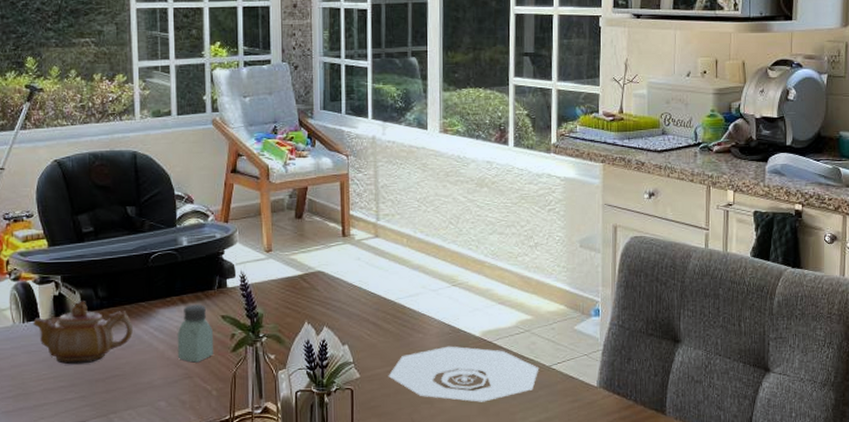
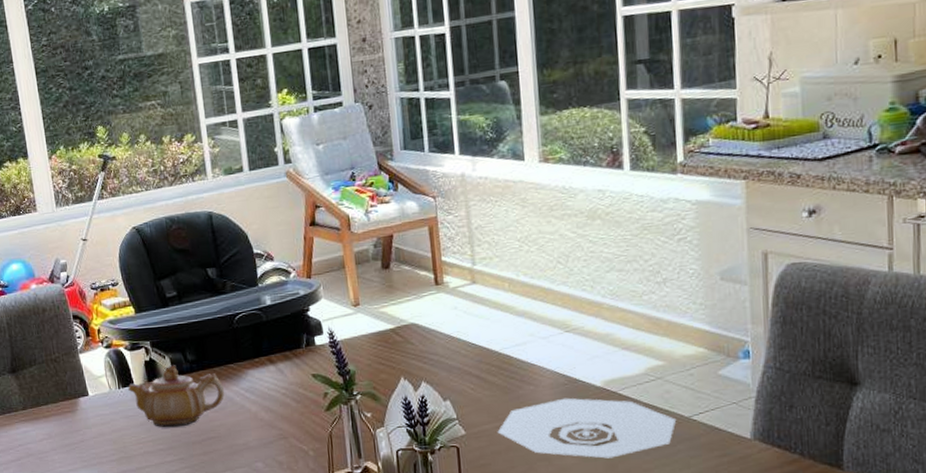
saltshaker: present [177,304,214,363] -> none [268,364,308,423]

